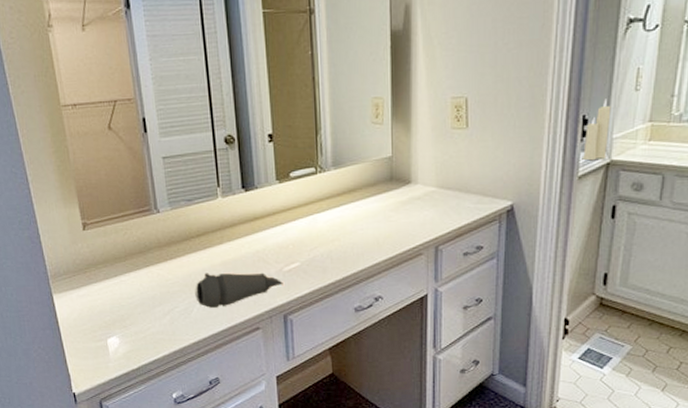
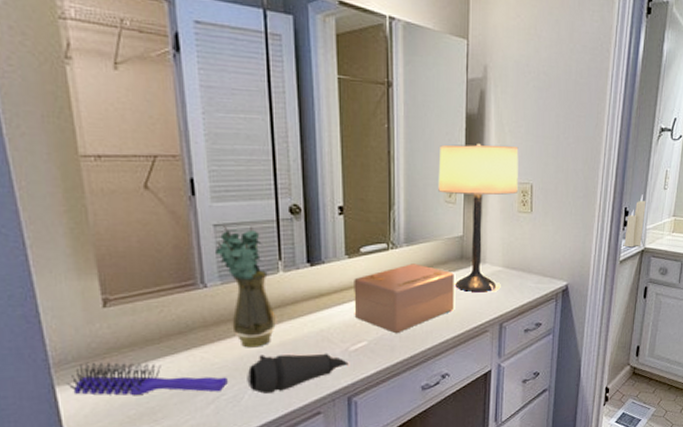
hairbrush: none [60,275,180,305] -> present [67,362,228,396]
vase: none [165,156,217,266] -> present [215,224,276,348]
jewelry box: none [285,186,385,254] -> present [354,263,454,333]
table lamp: none [363,58,450,214] -> present [438,143,519,292]

